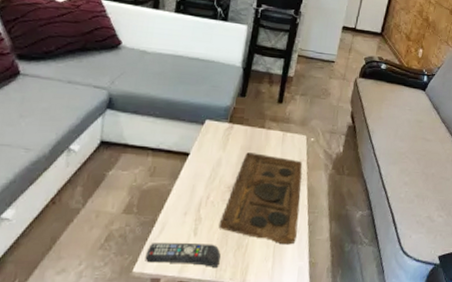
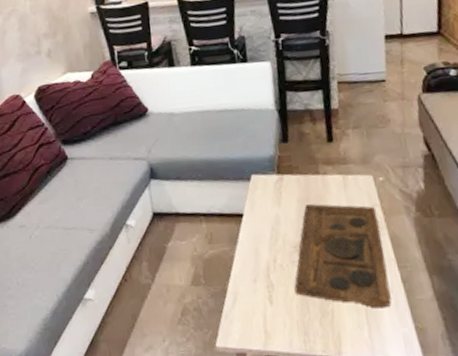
remote control: present [145,243,221,267] -> none [224,312,307,339]

